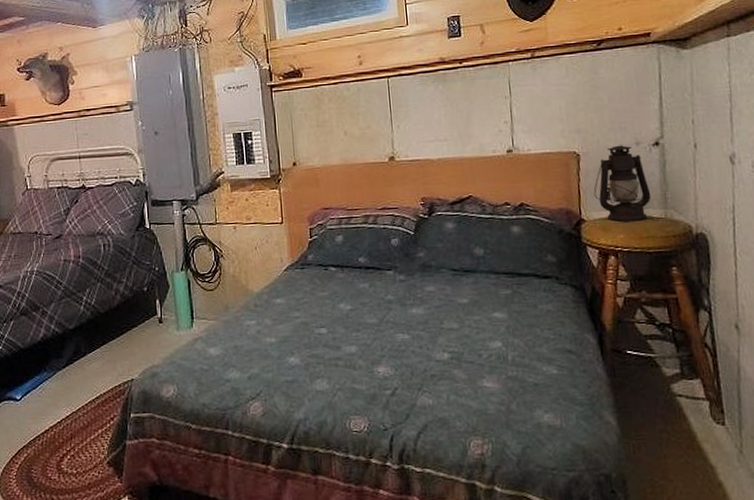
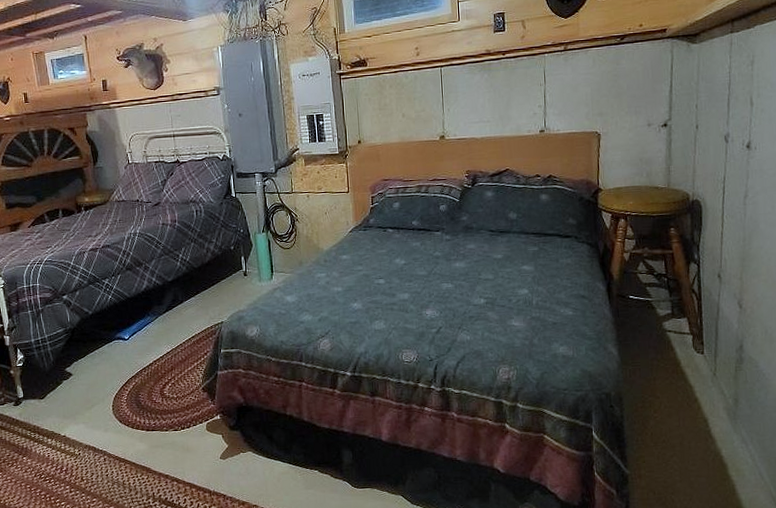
lantern: present [593,145,651,223] -> none [610,126,658,192]

